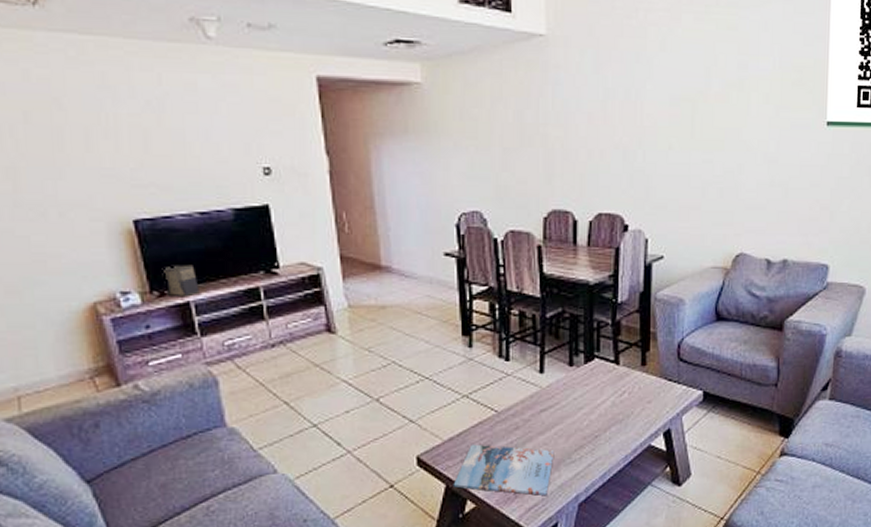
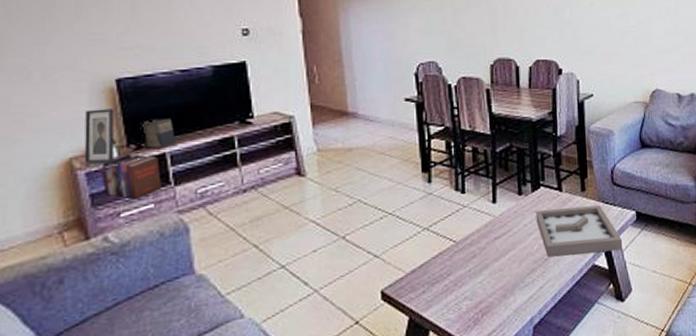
picture frame: none [105,252,140,310] -> present [84,108,117,164]
books: none [125,301,188,348] -> present [100,154,162,200]
magazine: present [453,444,554,496] -> none [416,274,509,322]
decorative tray: none [588,382,685,435] -> present [536,205,623,258]

